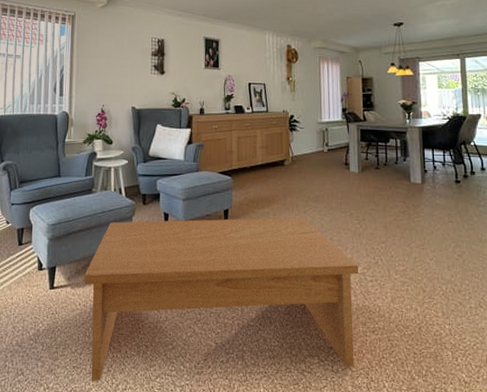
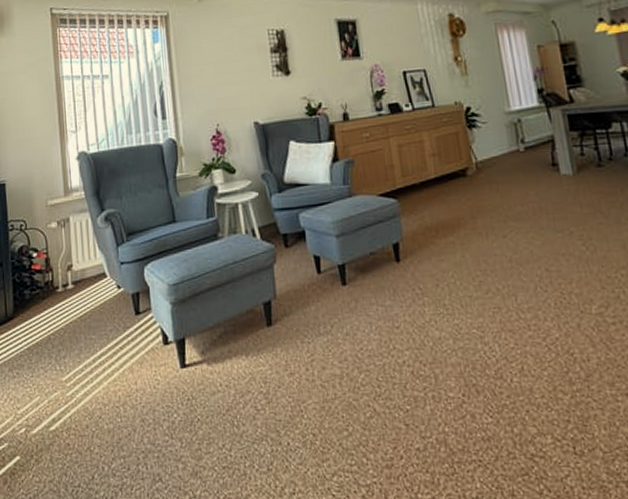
coffee table: present [84,217,358,382] -> none [222,243,606,486]

